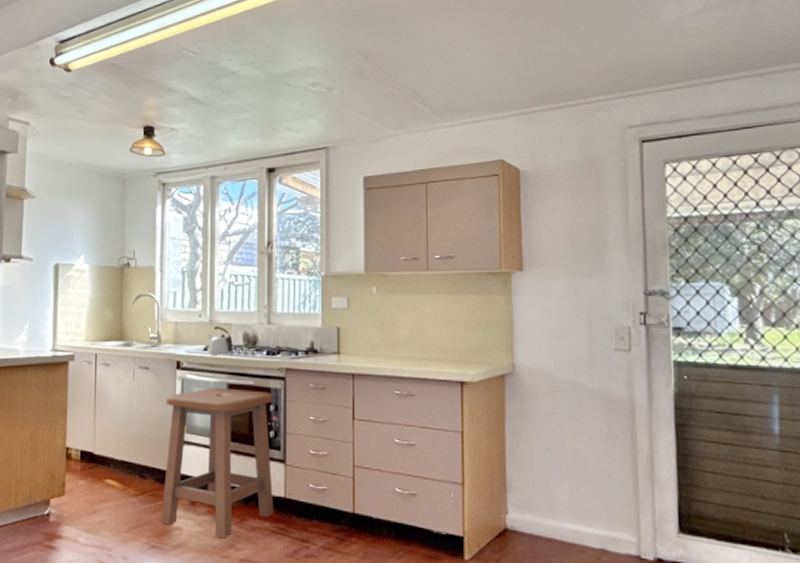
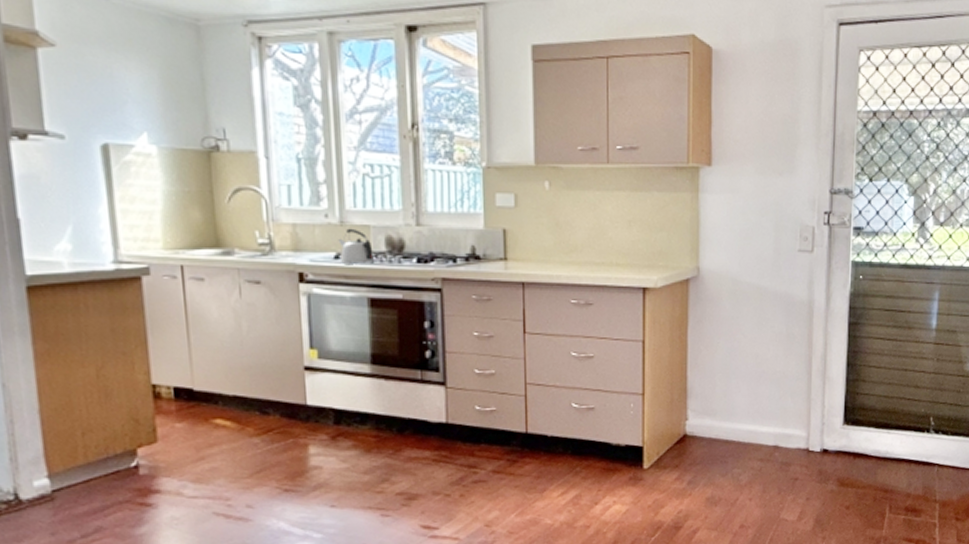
stool: present [161,388,274,537] -> none [287,304,435,472]

